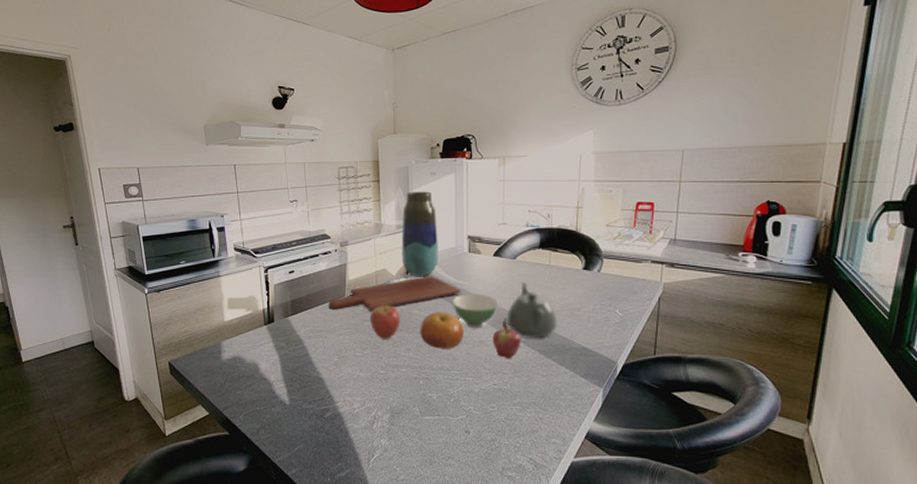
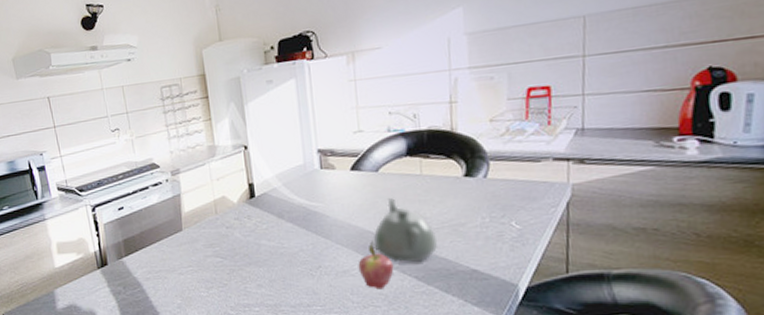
cutting board: present [328,276,460,311] -> none [164,199,315,247]
fruit: present [369,300,401,339] -> none [212,231,248,276]
vase: present [401,191,438,276] -> none [238,102,286,202]
fruit: present [420,312,464,349] -> none [271,239,324,283]
bowl: present [452,294,498,329] -> none [305,216,362,257]

